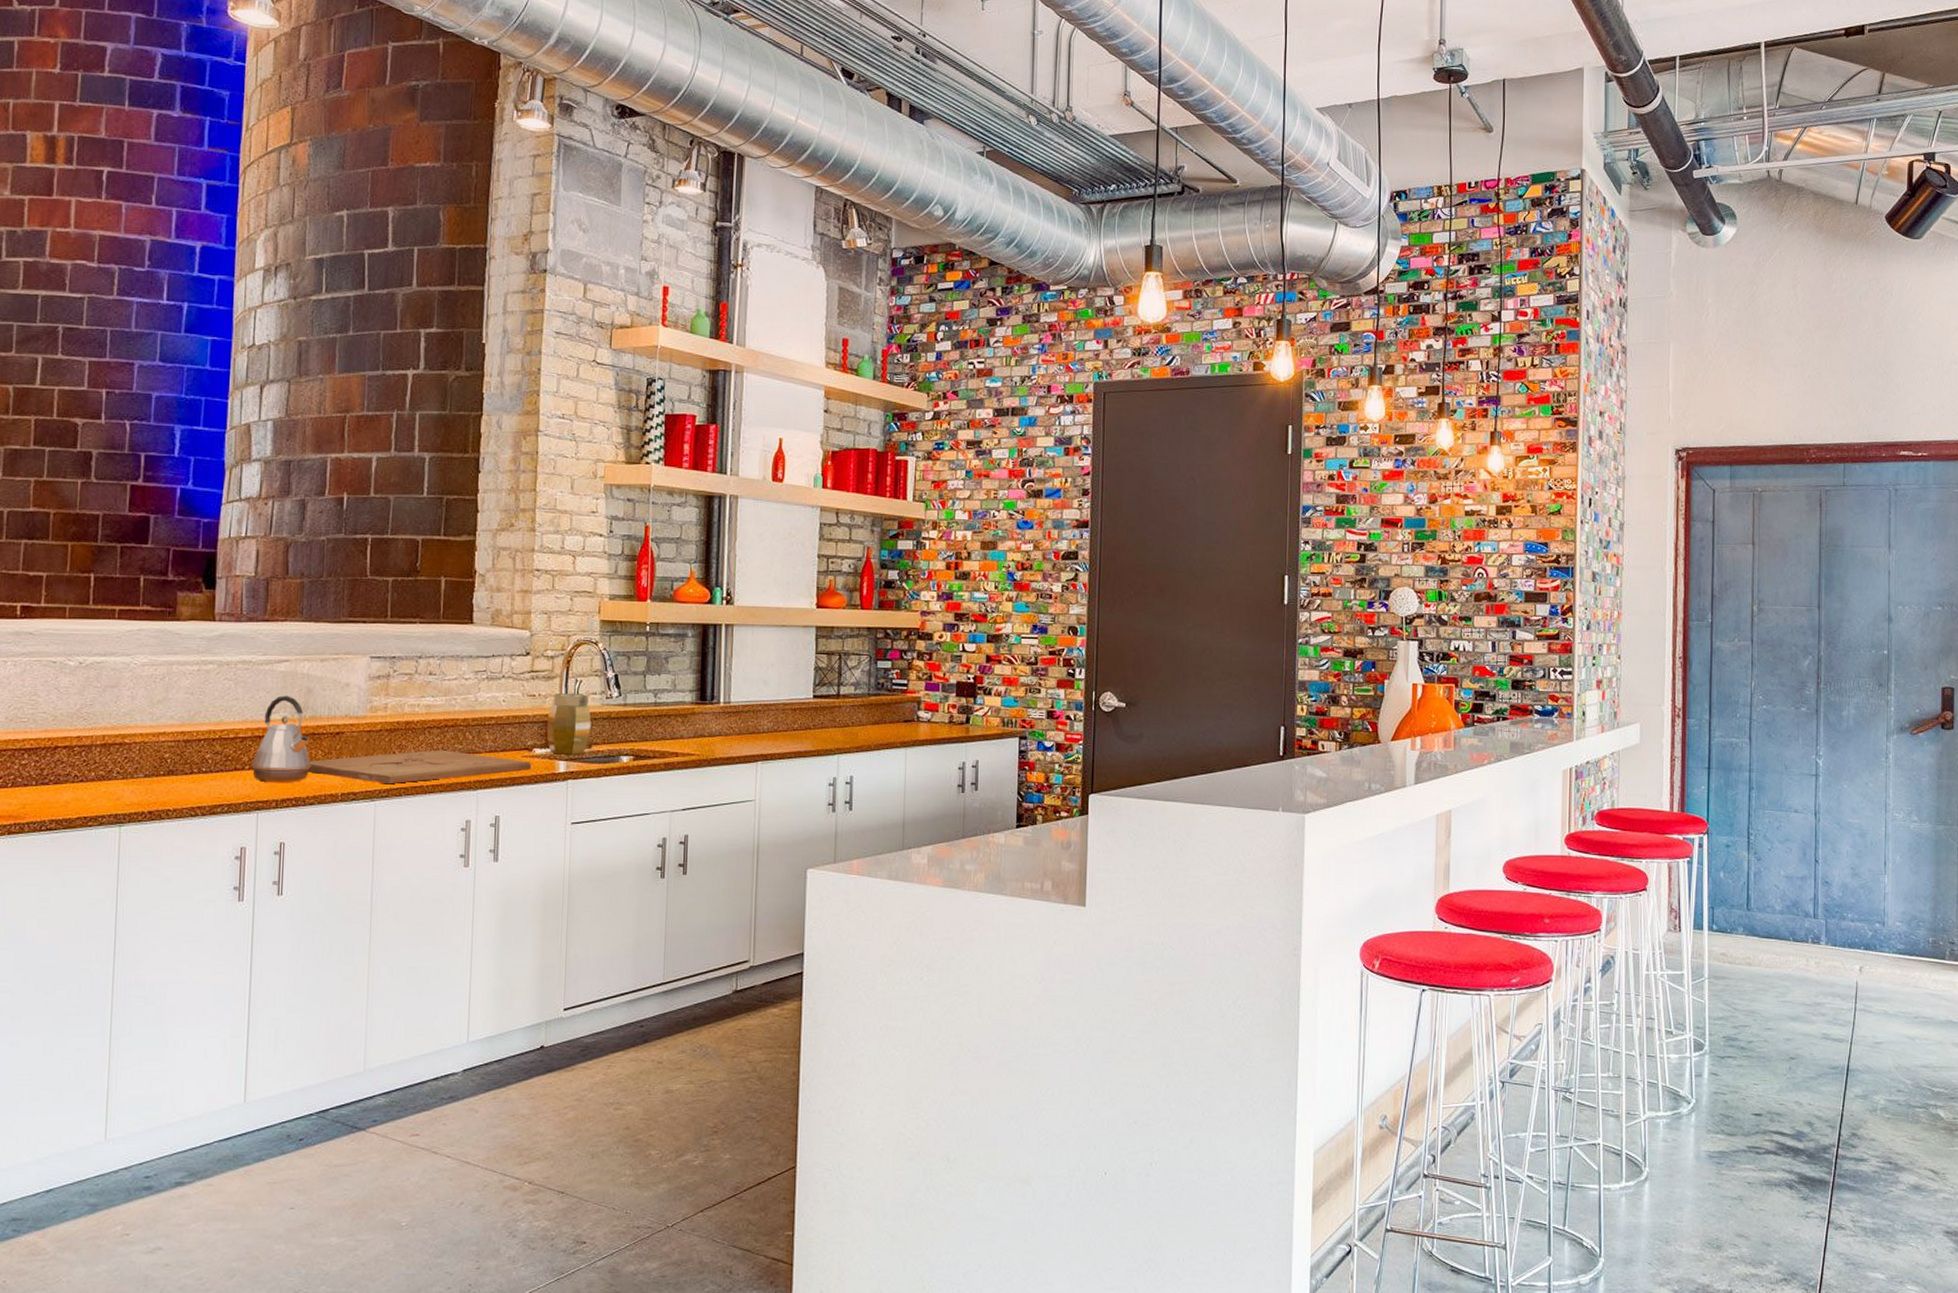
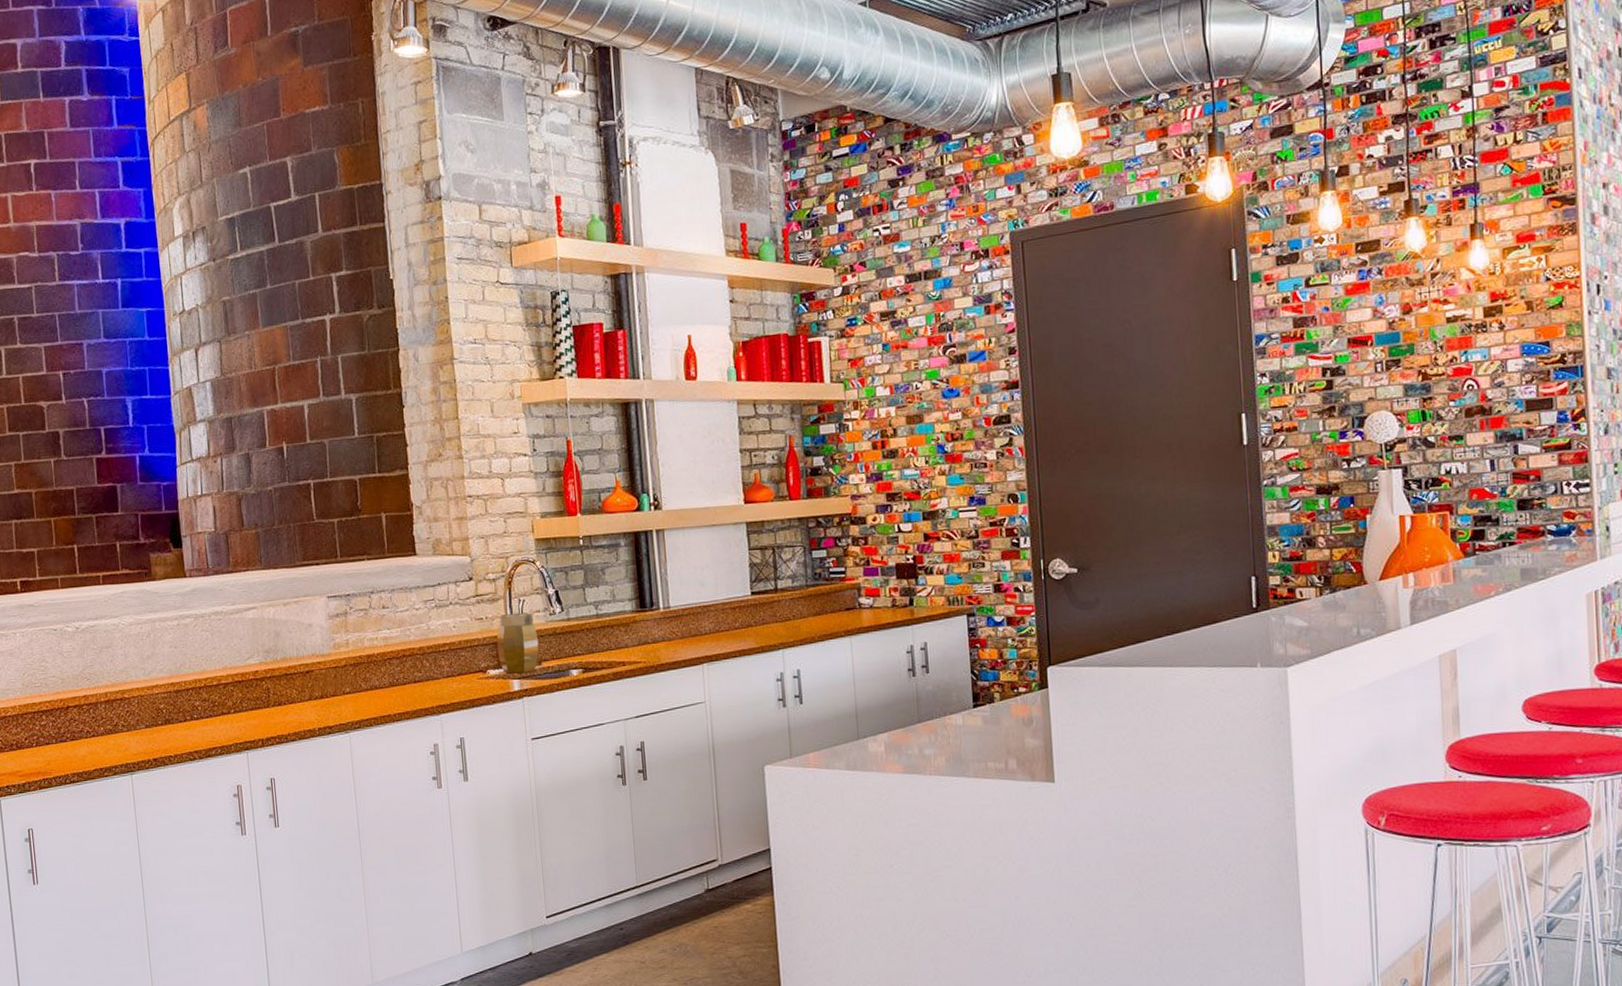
kettle: present [251,695,311,784] -> none [235,641,288,724]
cutting board: present [308,749,532,785] -> none [286,678,488,716]

